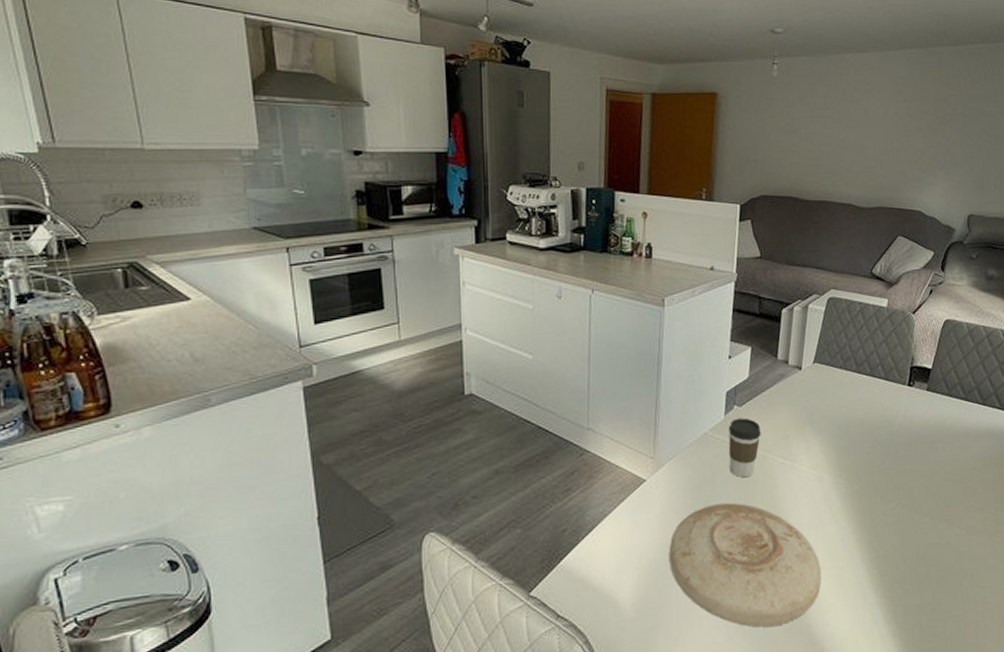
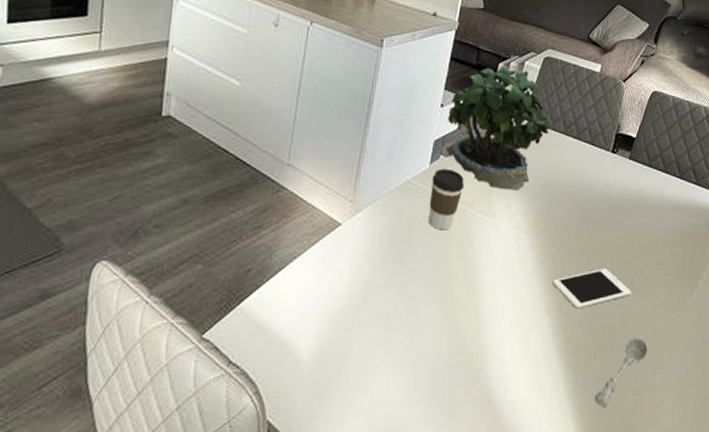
plate: present [669,503,822,628] -> none [355,255,508,389]
potted plant: none [737,300,842,434] -> present [446,55,550,191]
cell phone: none [860,501,944,543] -> present [552,268,632,309]
soupspoon: none [917,565,966,637] -> present [595,337,648,409]

